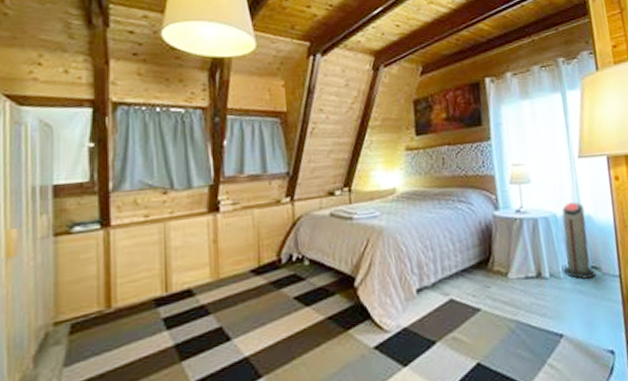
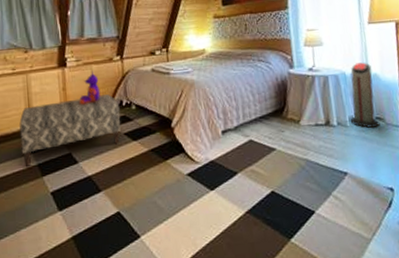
bench: none [151,247,290,350] -> present [19,94,121,168]
stuffed bear: none [235,217,263,262] -> present [79,71,100,105]

